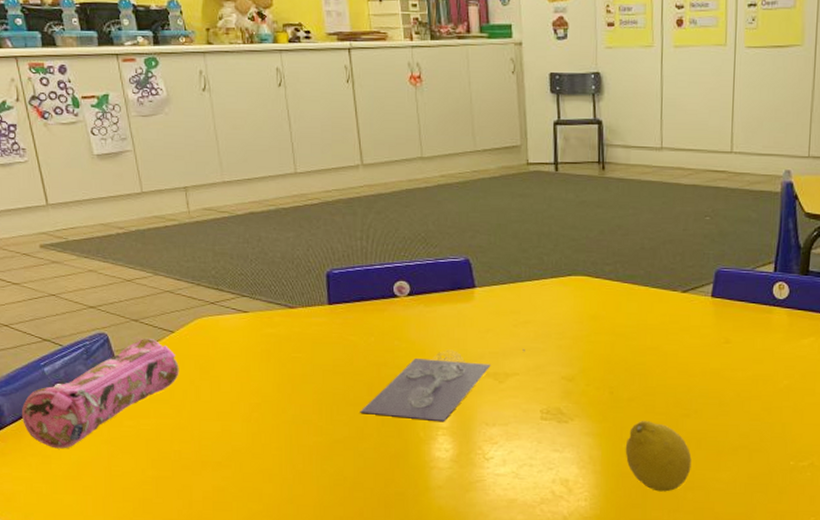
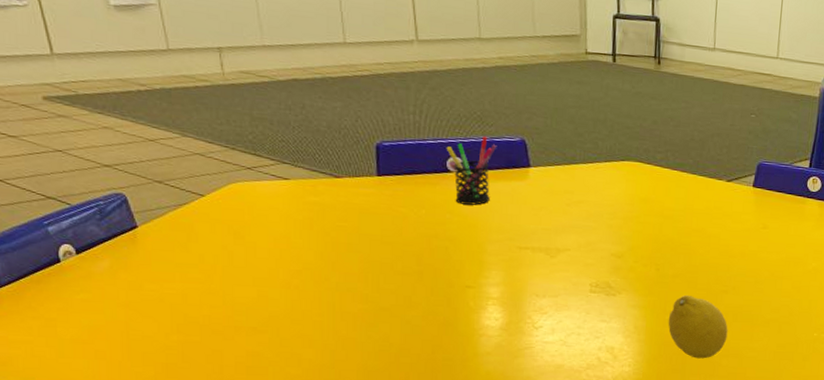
pencil case: present [21,337,179,449] -> none [19,200,210,312]
paper sheet: present [360,348,525,422] -> none [408,225,577,293]
pen holder: none [392,257,442,330] -> present [446,135,497,205]

